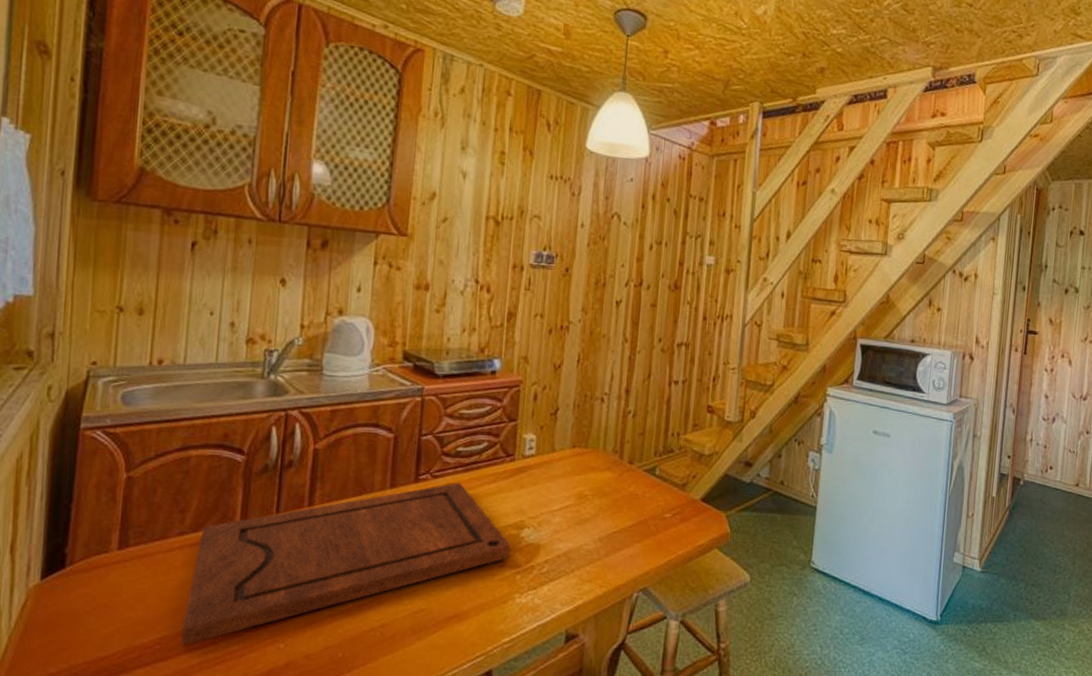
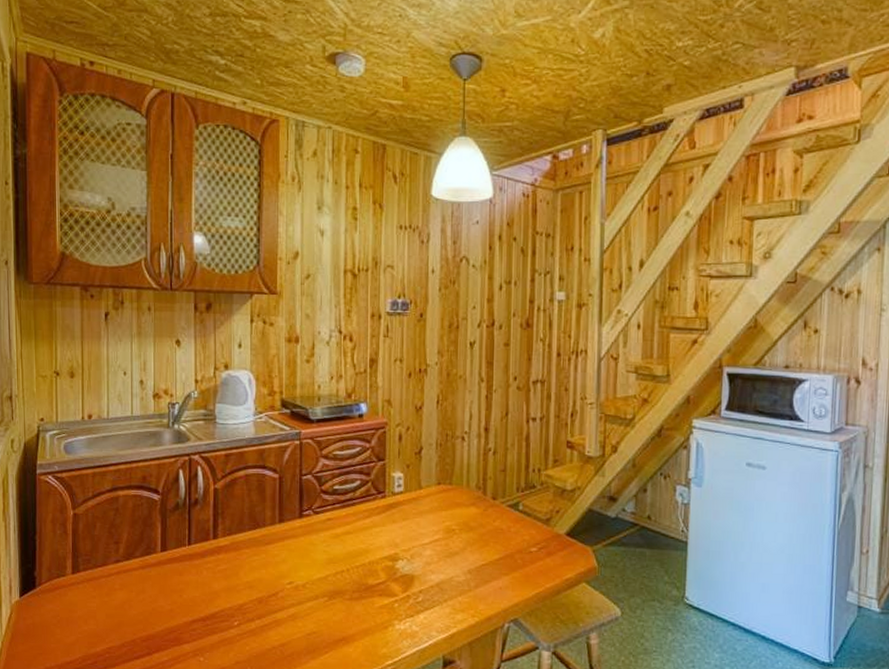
cutting board: present [181,482,510,646] -> none [124,518,387,655]

